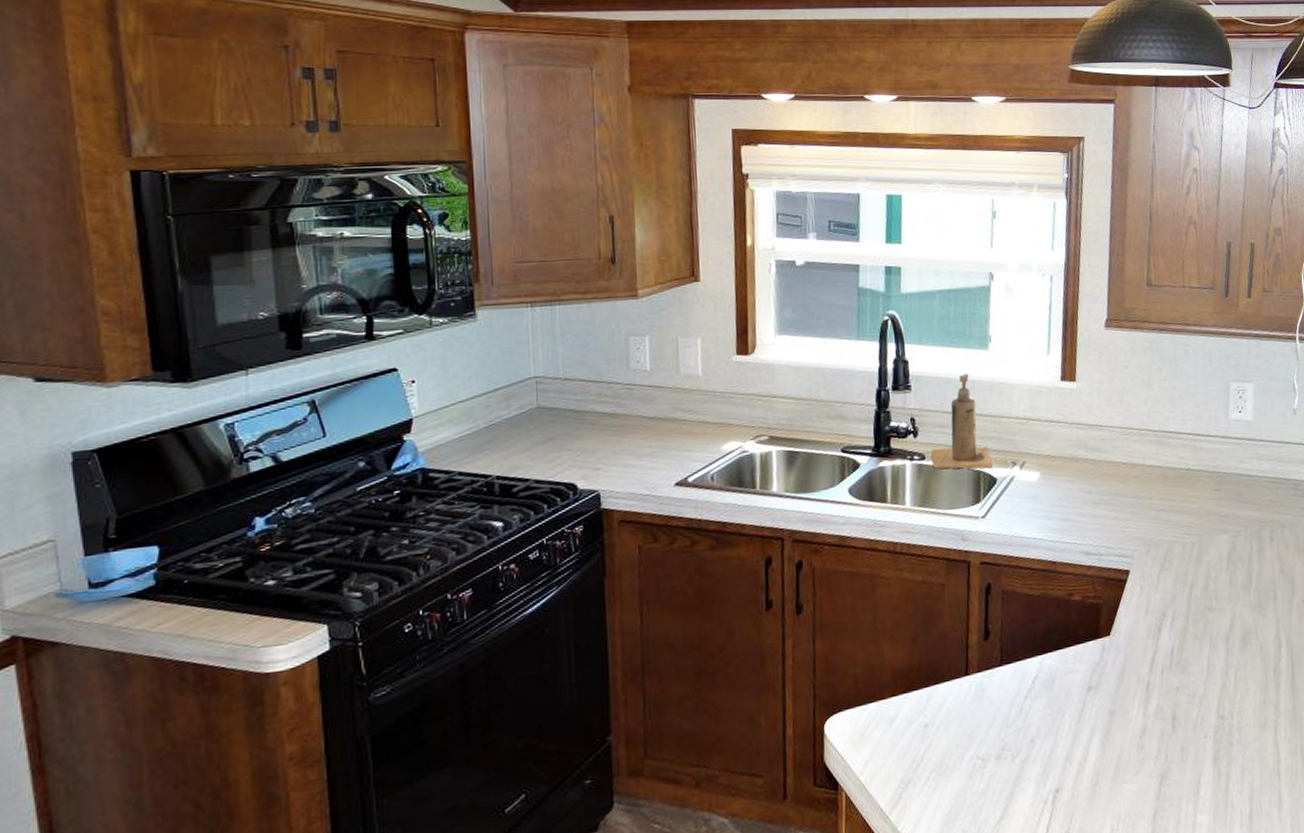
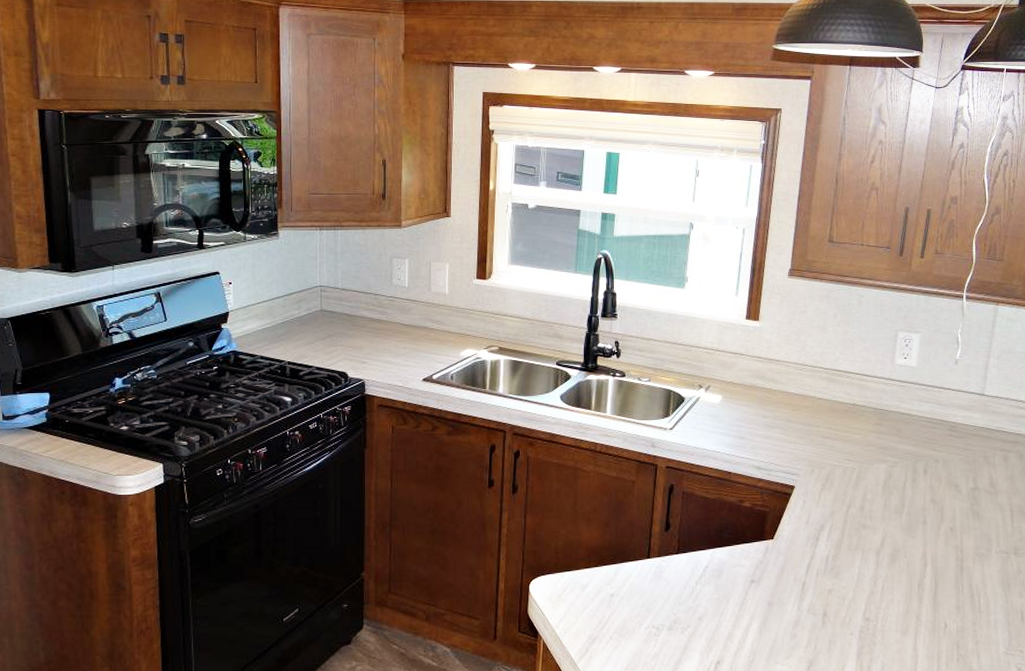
soap dispenser: present [932,374,992,469] -> none [631,308,682,389]

